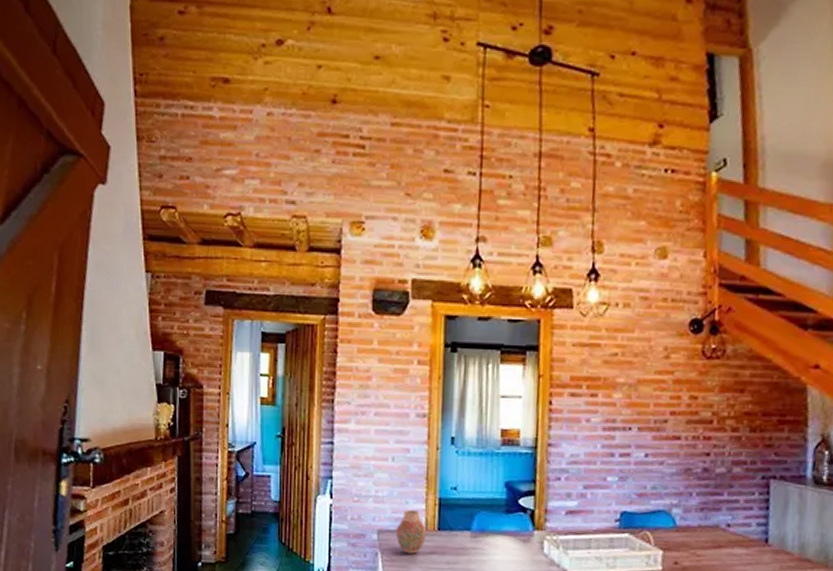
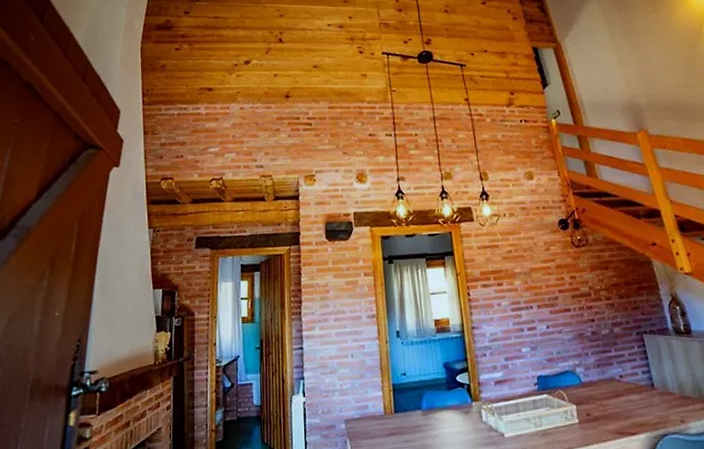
vase: present [395,509,426,554] -> none [360,397,385,438]

